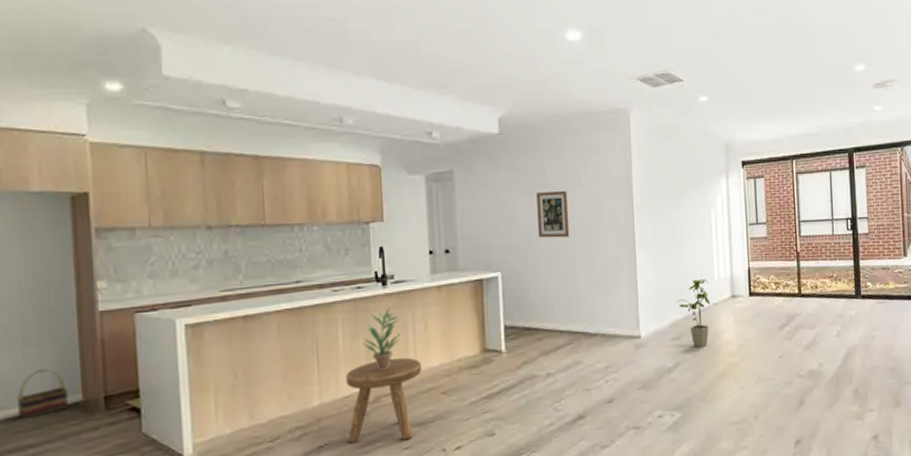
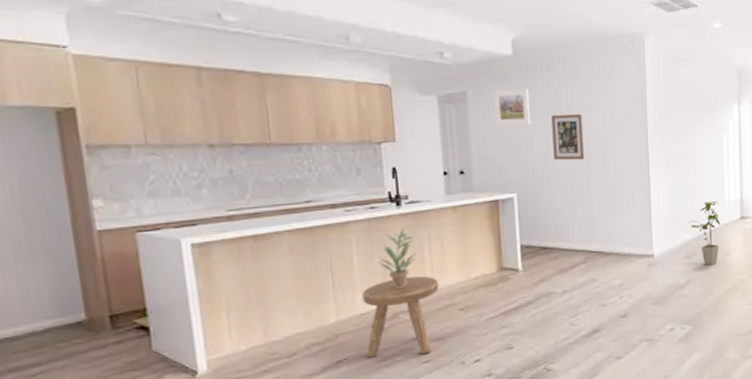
basket: present [16,369,68,420] -> none [13,288,71,339]
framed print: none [480,165,515,204] -> present [494,88,530,126]

